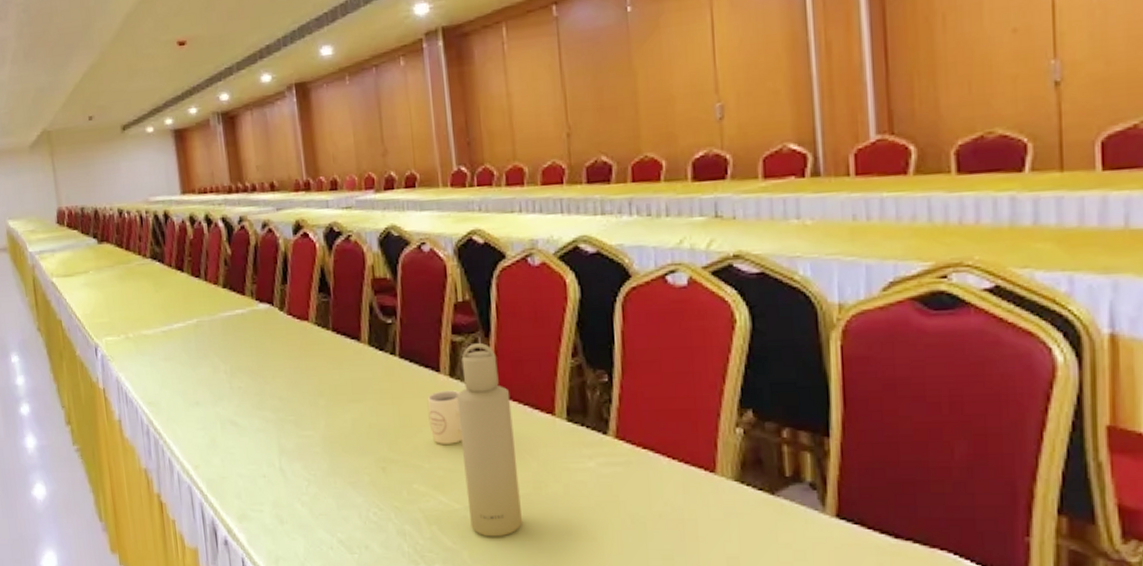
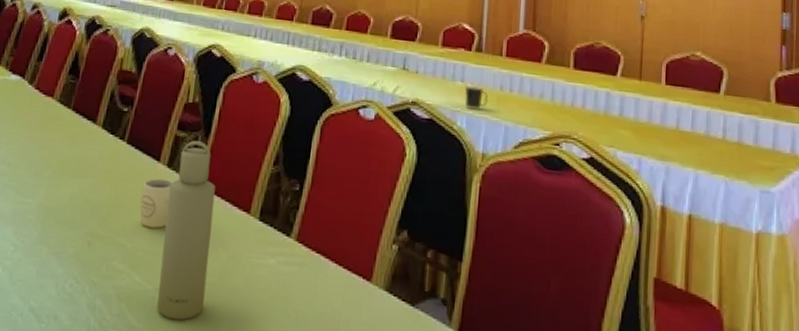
mug: none [803,220,837,253] -> present [464,85,488,111]

